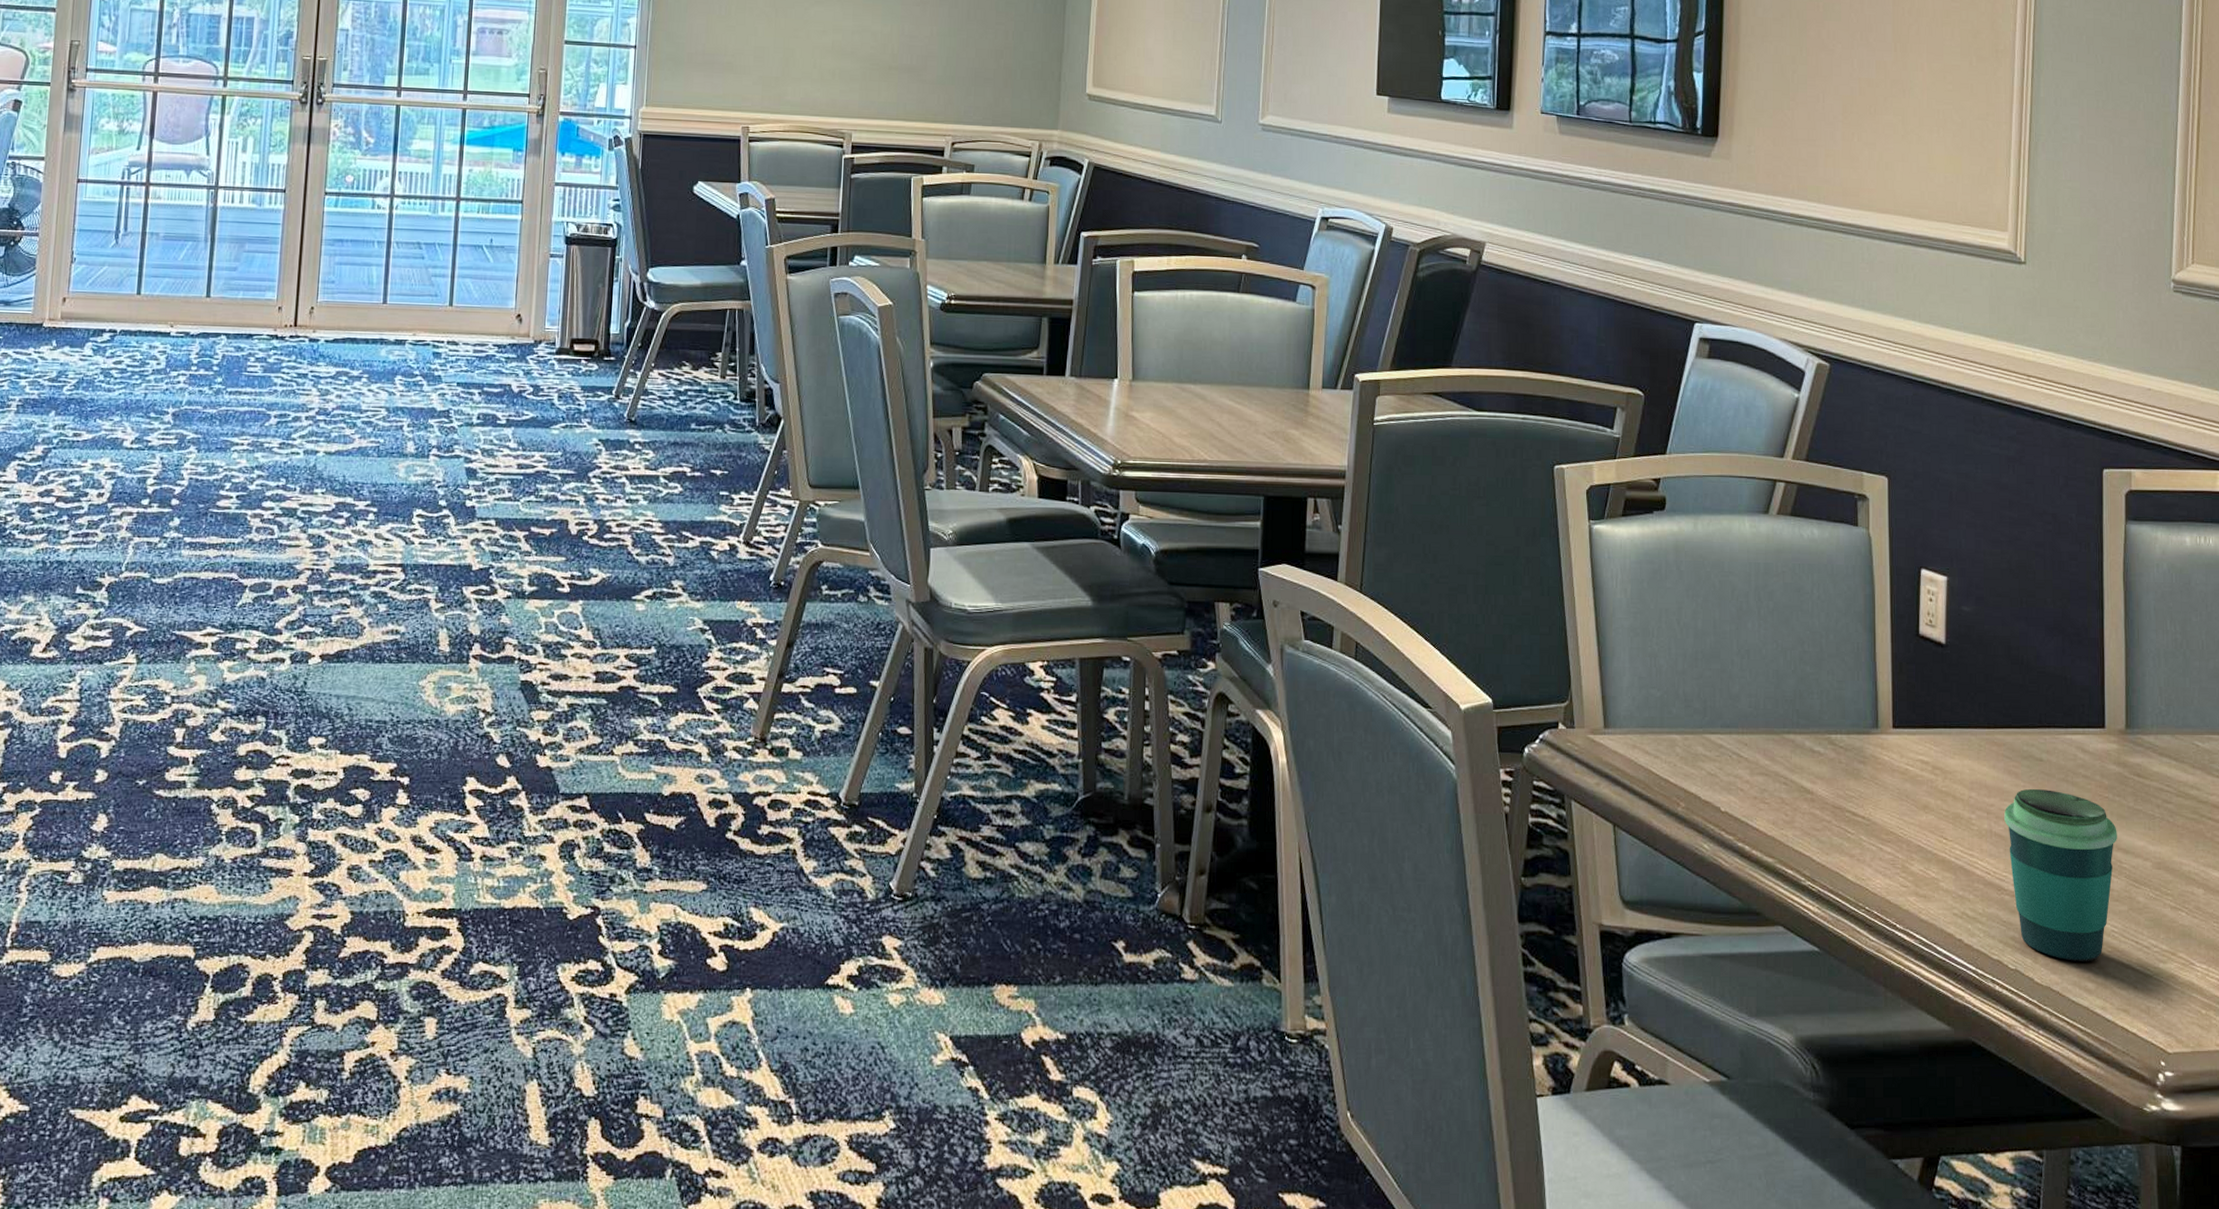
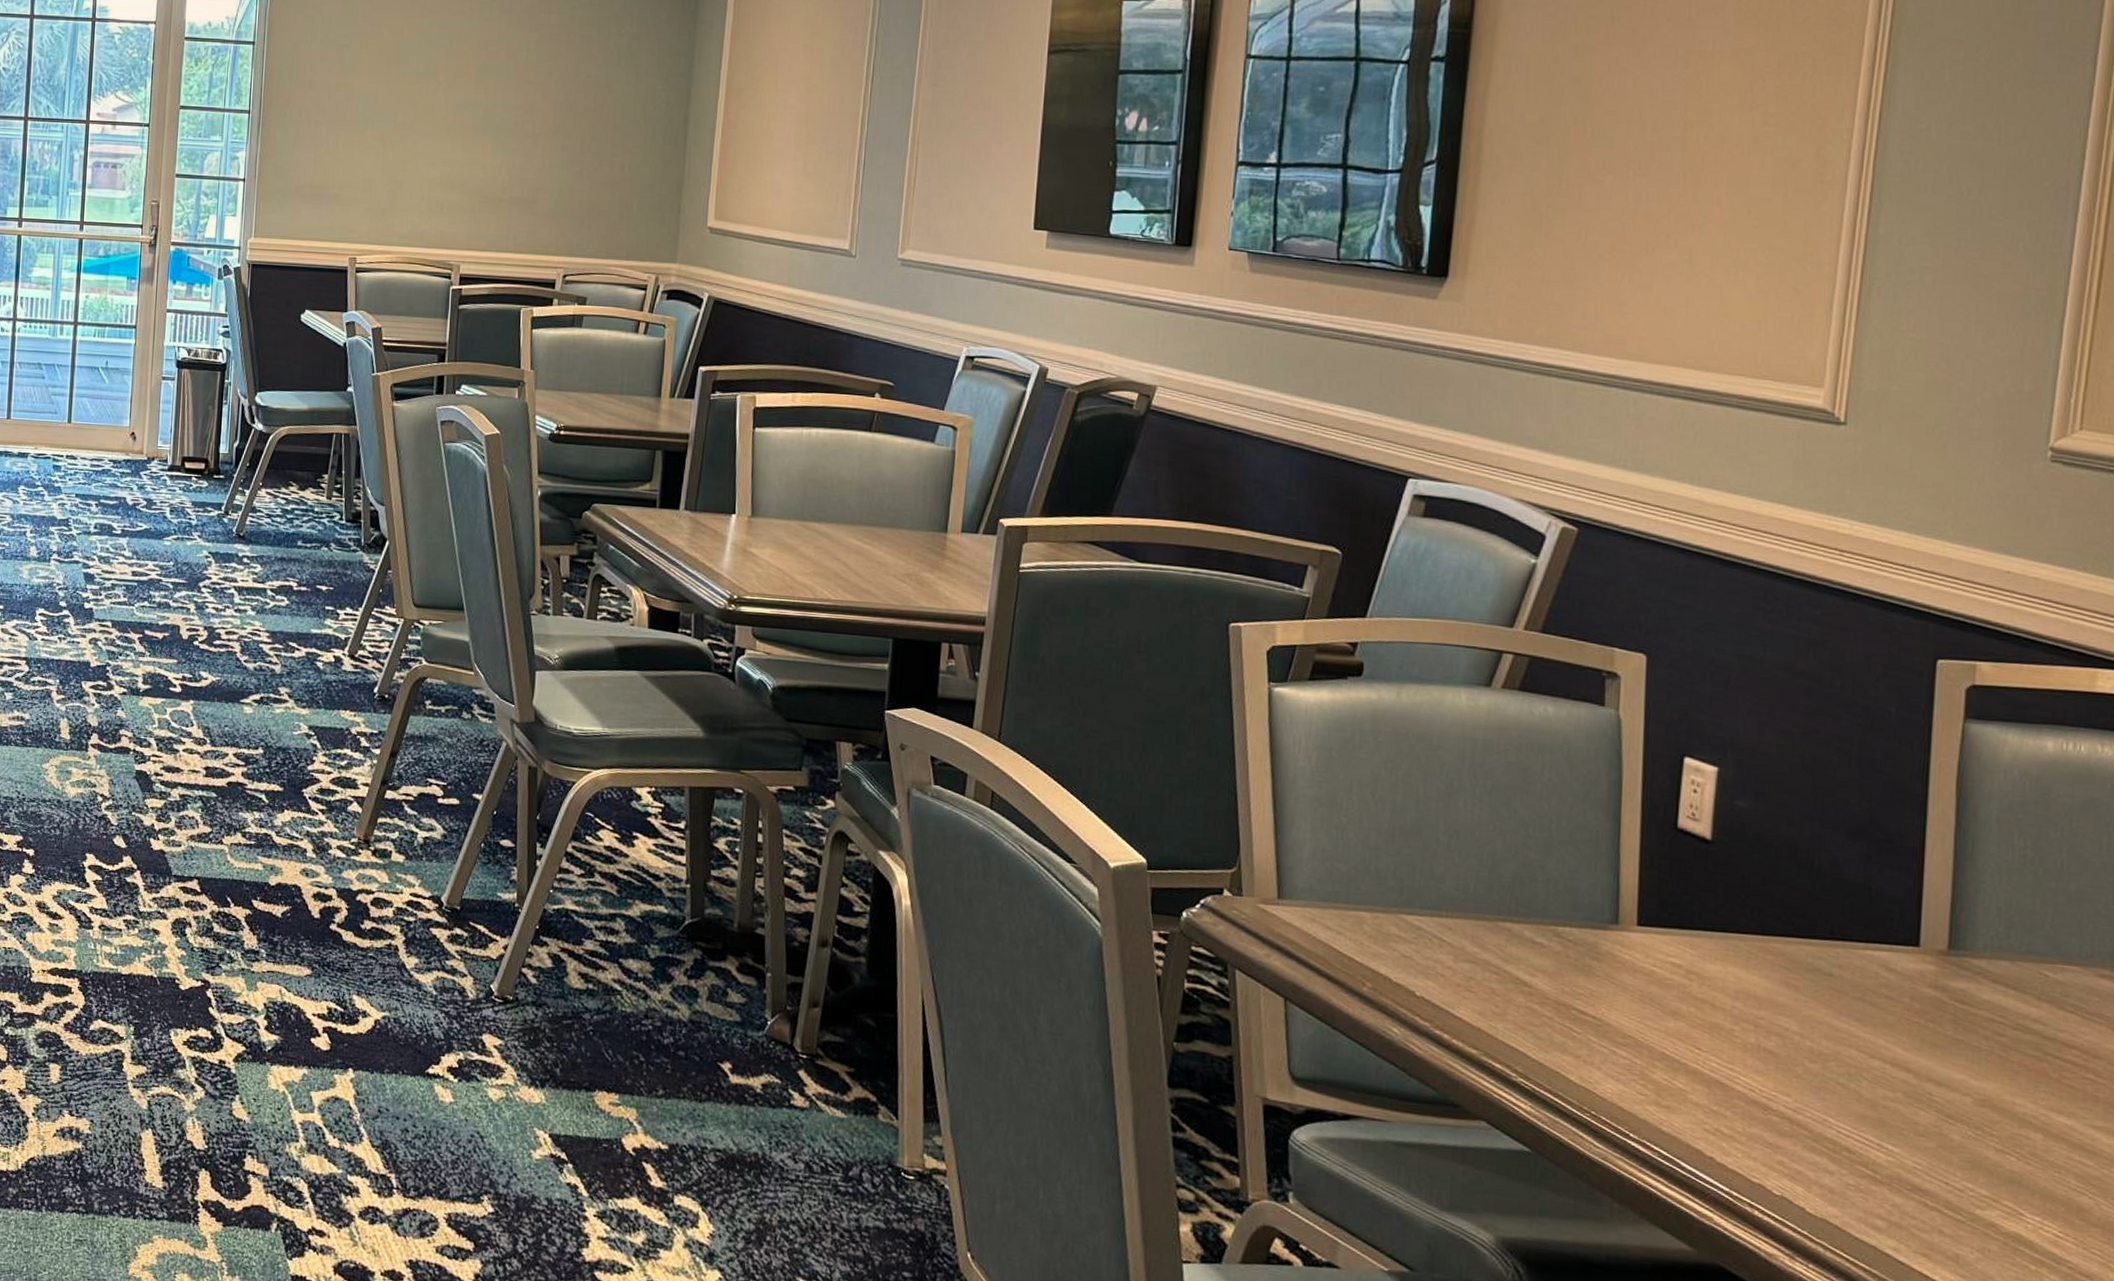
cup: present [2004,788,2117,962] -> none [1777,1004,1928,1198]

